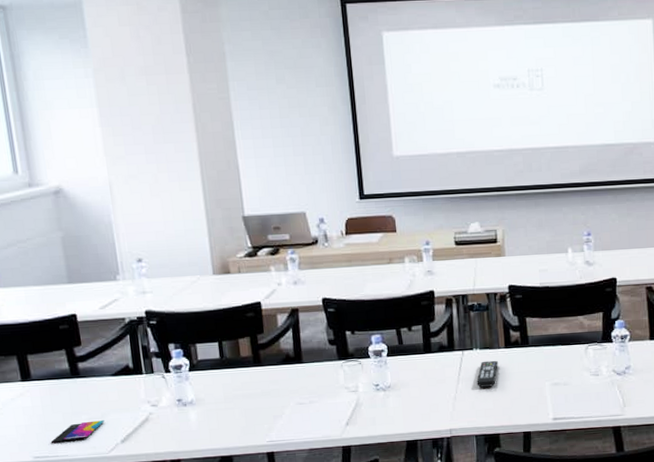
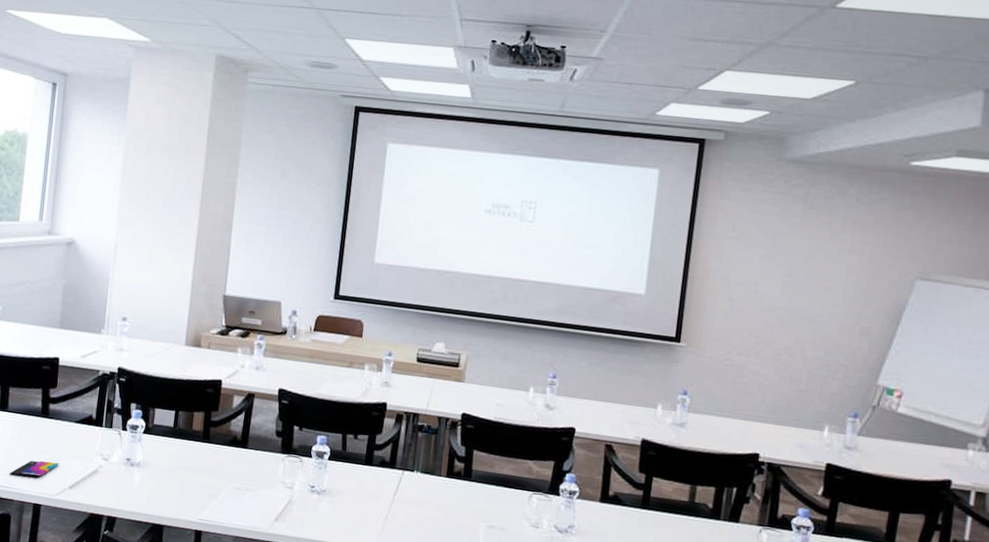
remote control: present [476,360,498,388] -> none [411,486,437,515]

